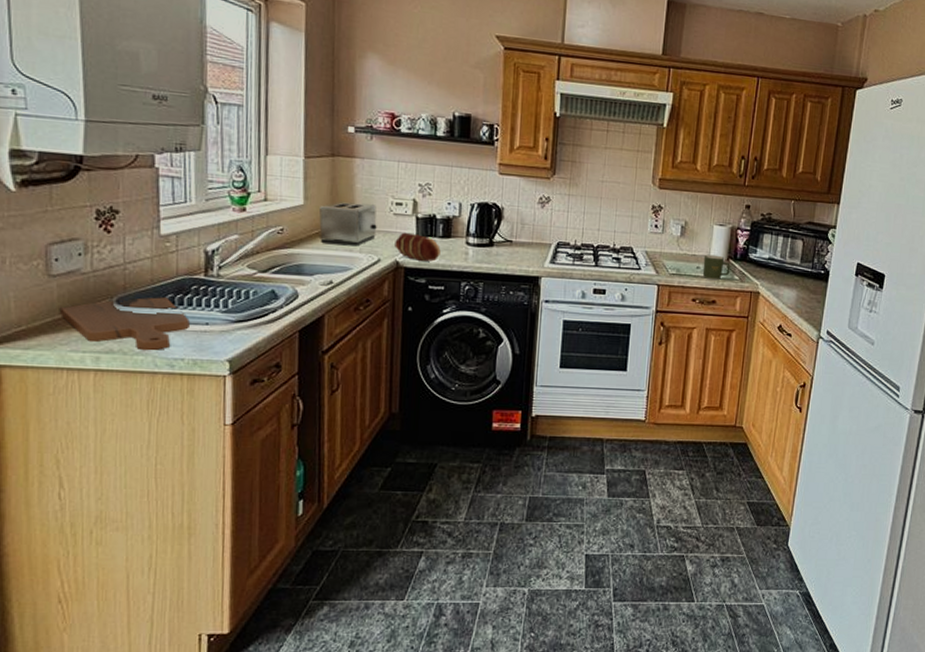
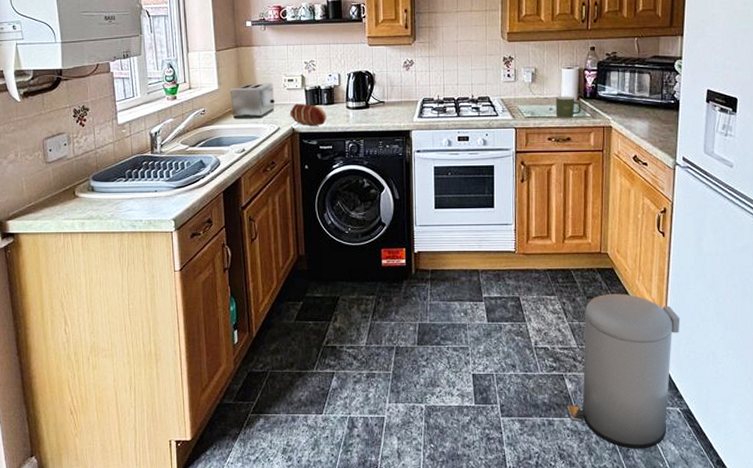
cutting board: present [60,297,190,351] -> none [56,173,144,216]
pedal bin: none [685,469,809,634] -> present [567,293,680,449]

